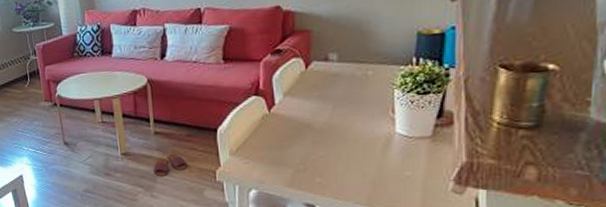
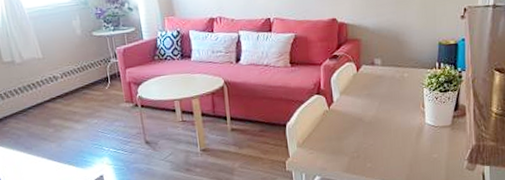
slippers: present [153,153,187,177] -> none [230,147,260,170]

